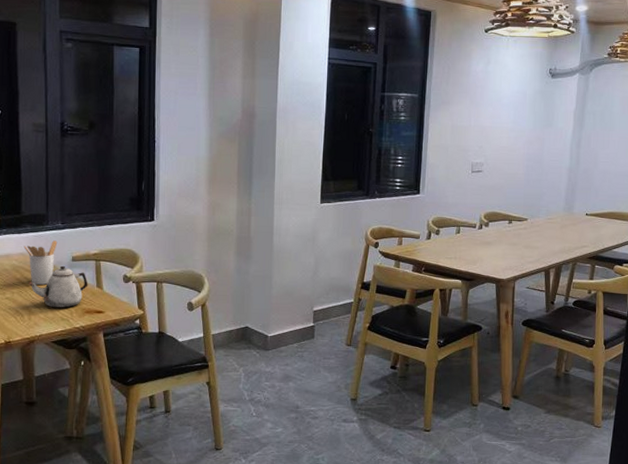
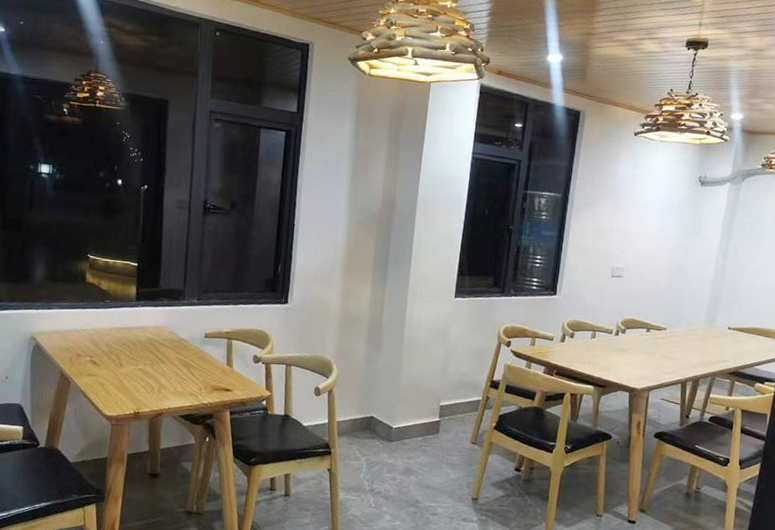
utensil holder: present [24,240,58,285] -> none [159,316,192,359]
teapot: present [29,266,88,308] -> none [161,342,219,384]

